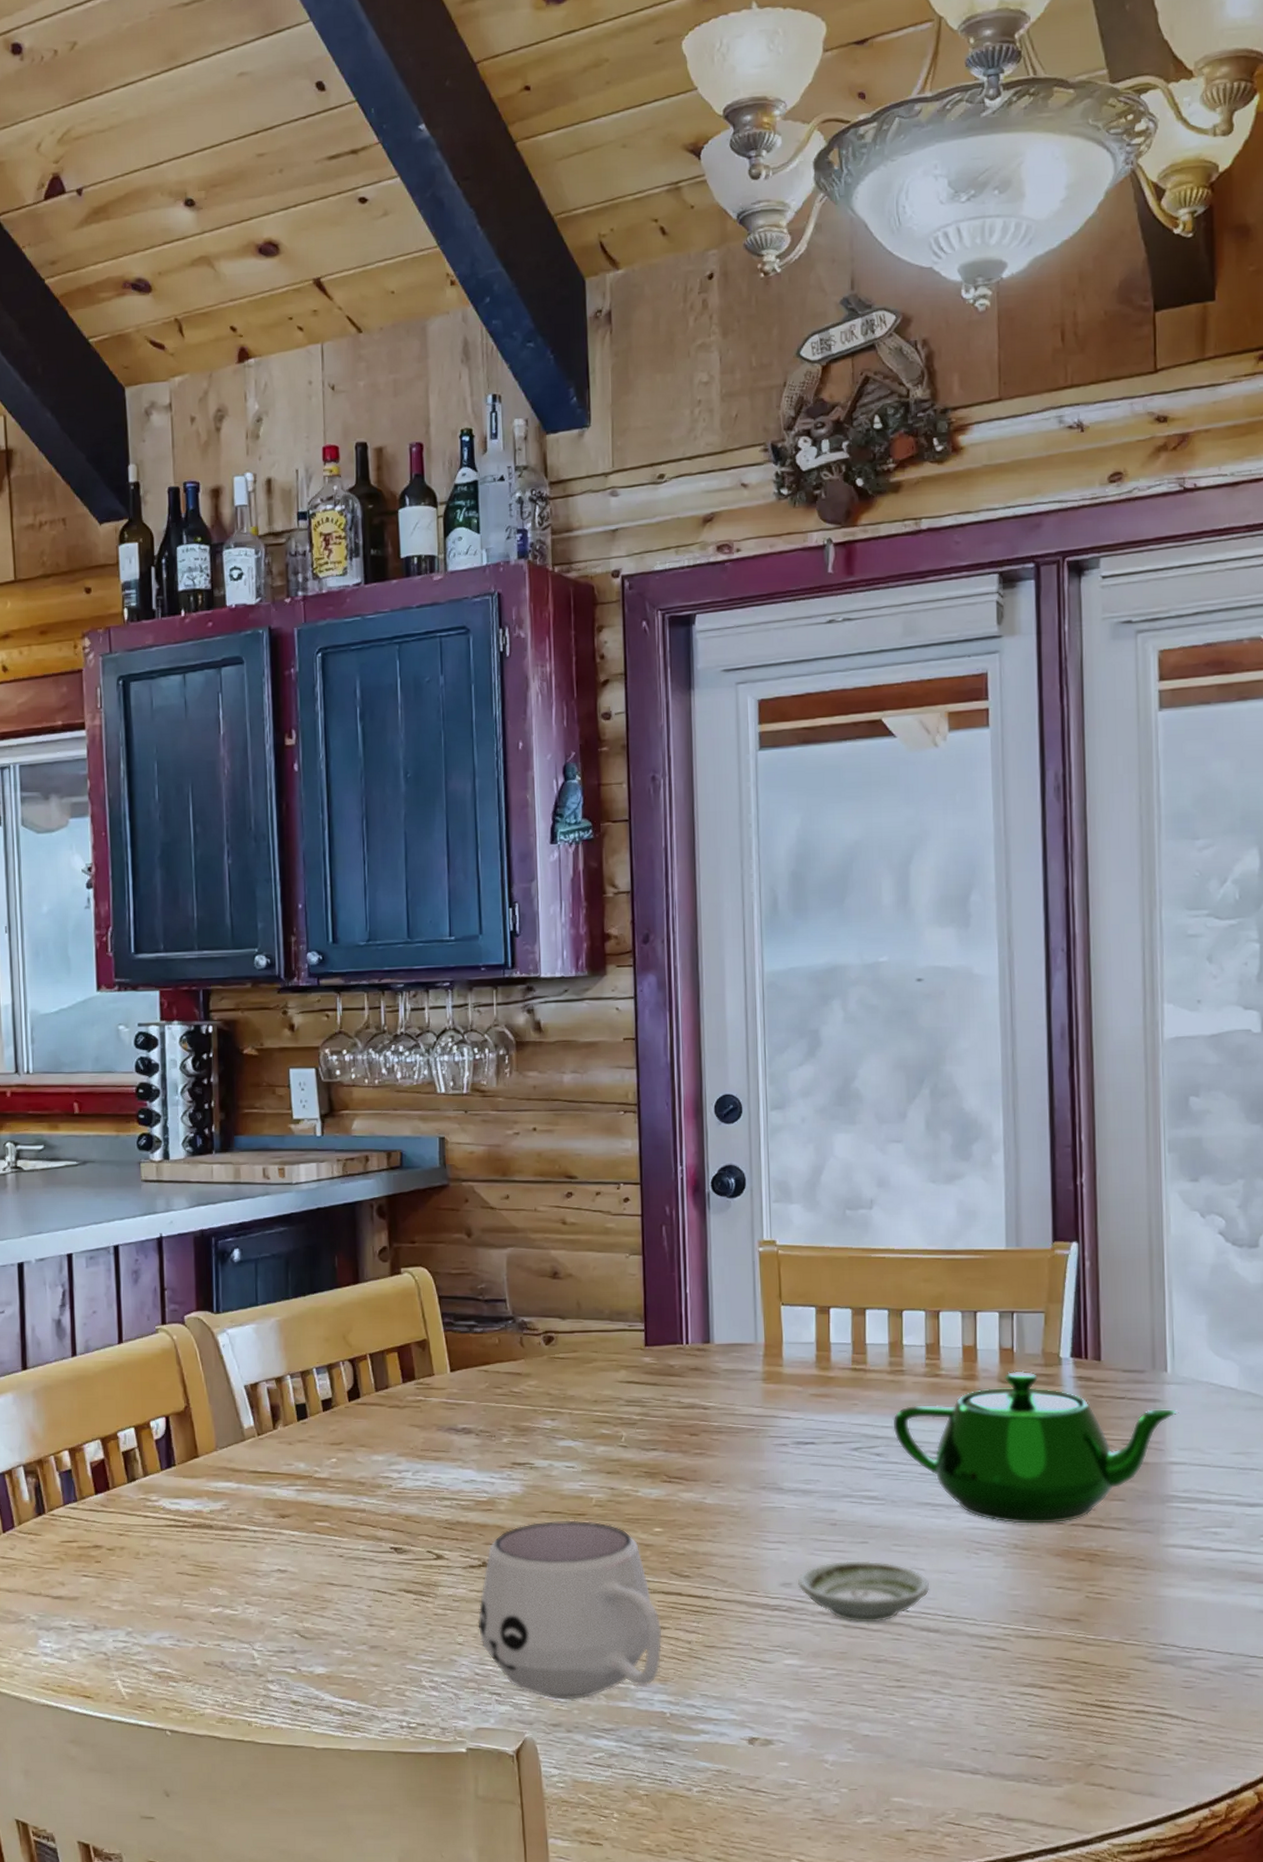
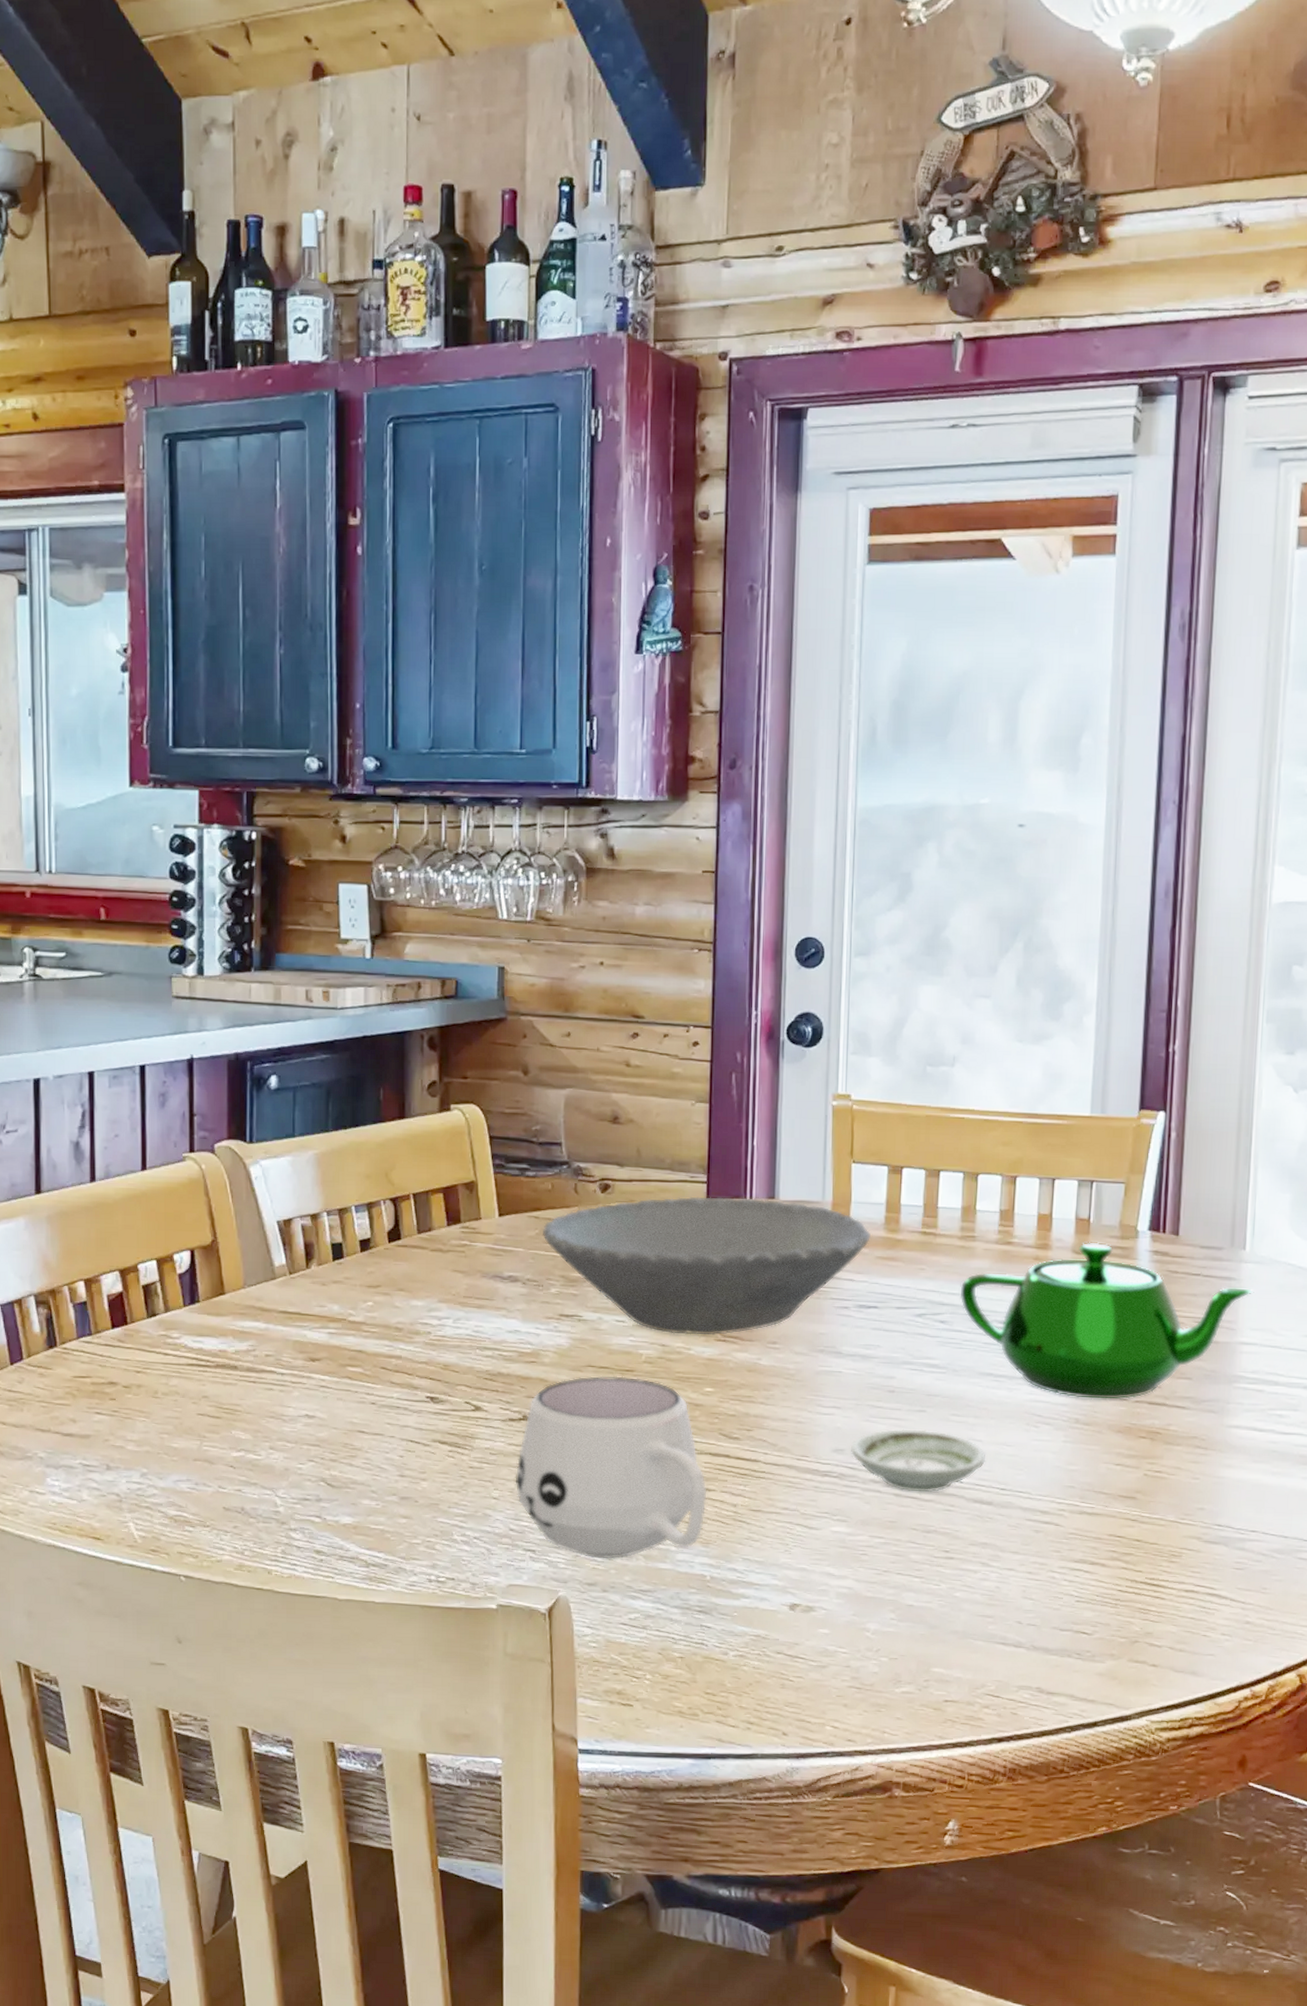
bowl: none [491,1343,805,1478] -> present [542,1196,872,1336]

